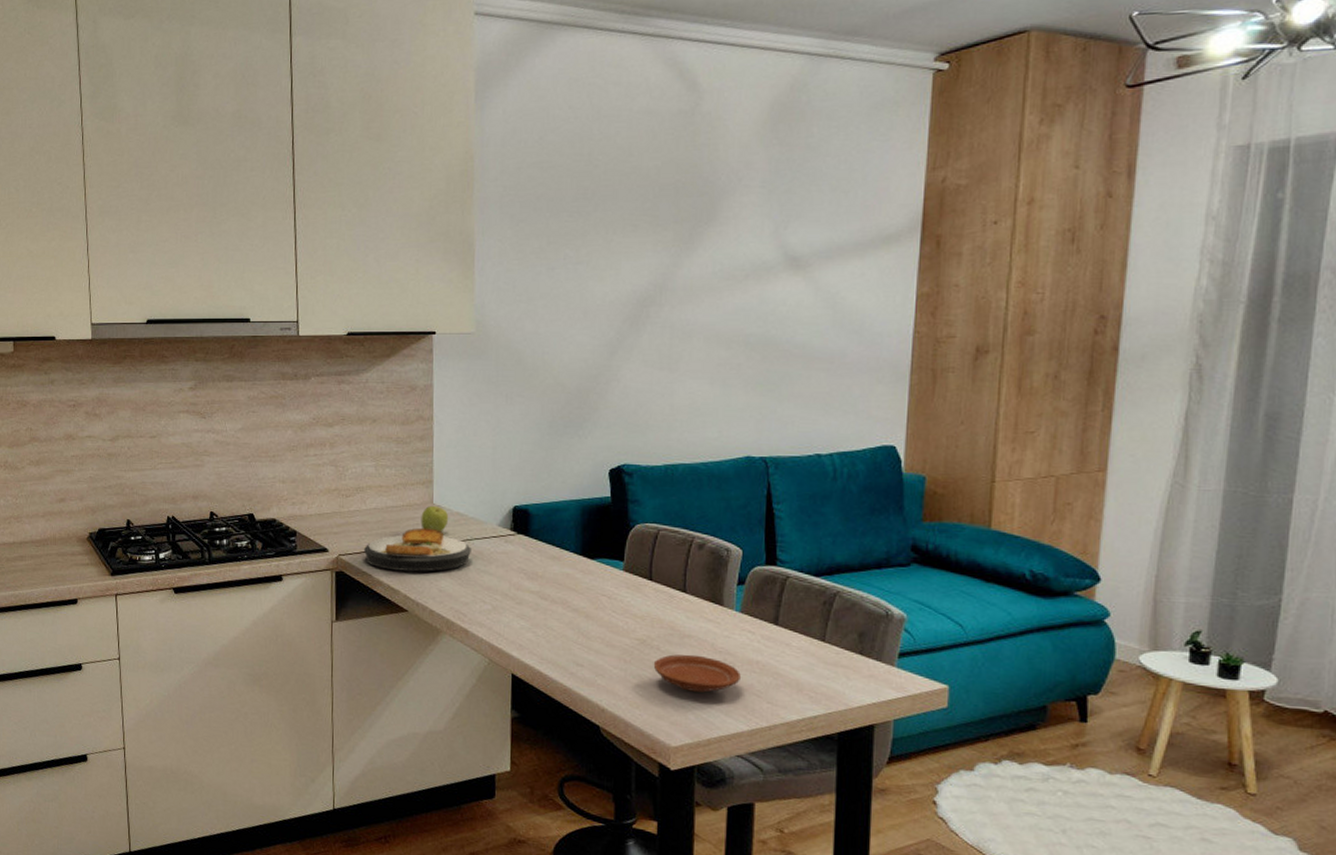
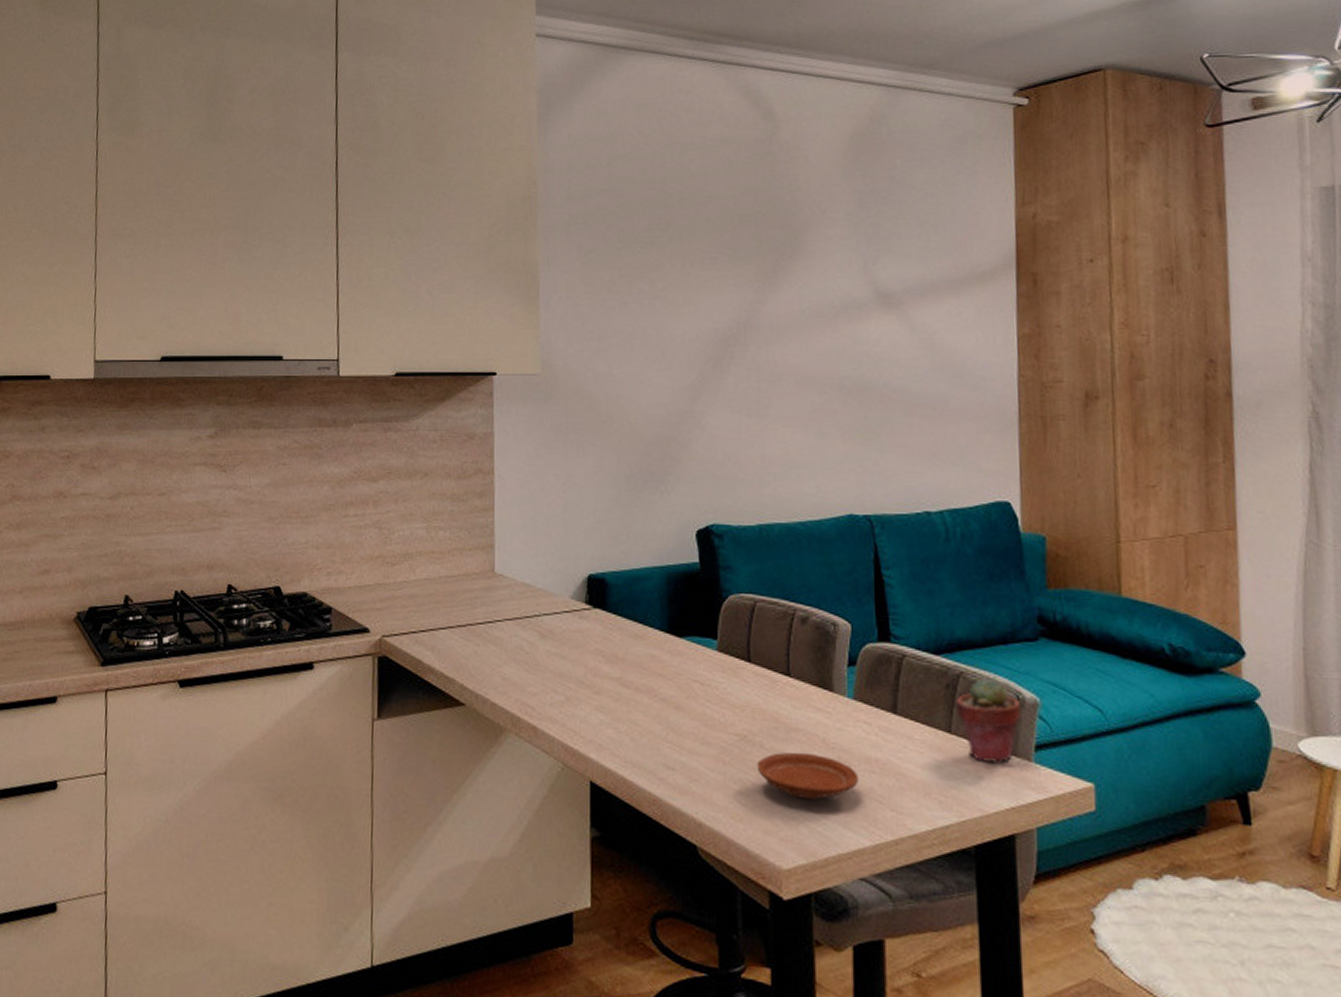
plate: present [363,527,471,572] -> none [411,601,540,656]
apple: present [421,506,449,532] -> none [480,575,513,607]
potted succulent: none [831,596,890,667] -> present [956,677,1022,763]

